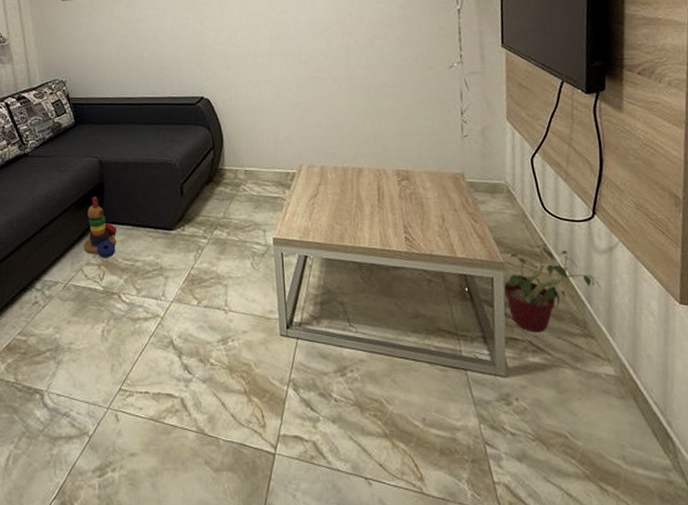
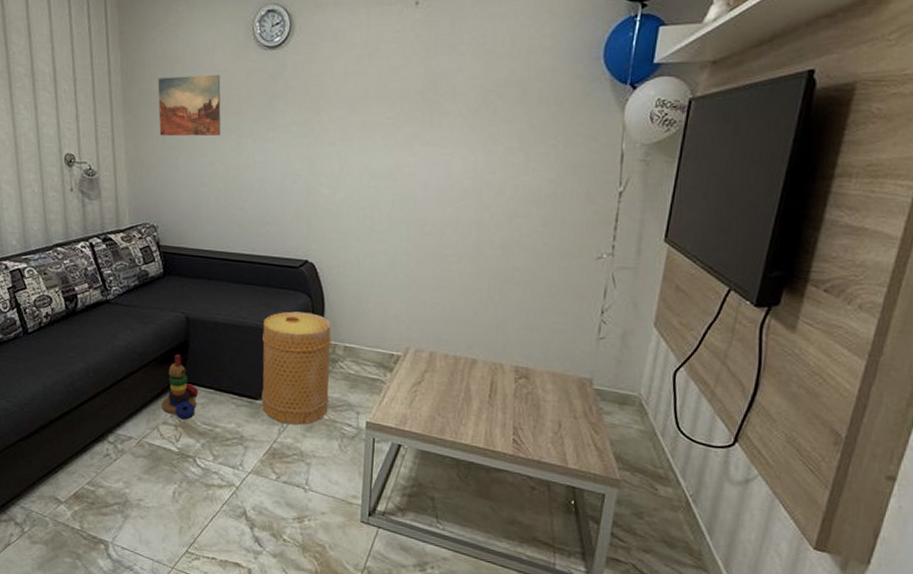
basket: none [170,143,237,250] -> present [261,311,331,425]
potted plant: present [503,243,602,333] -> none [614,466,729,558]

